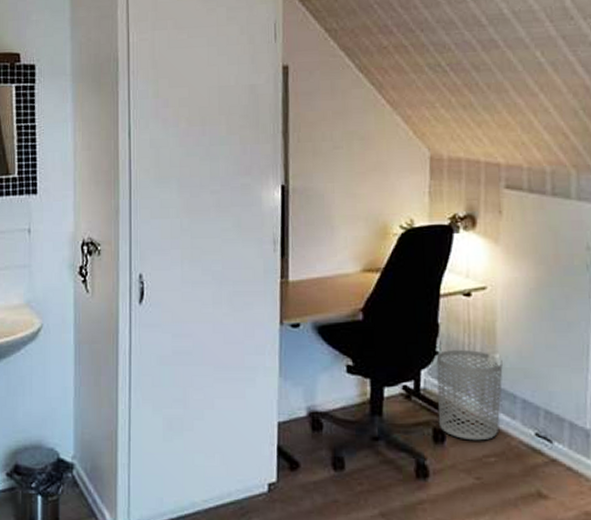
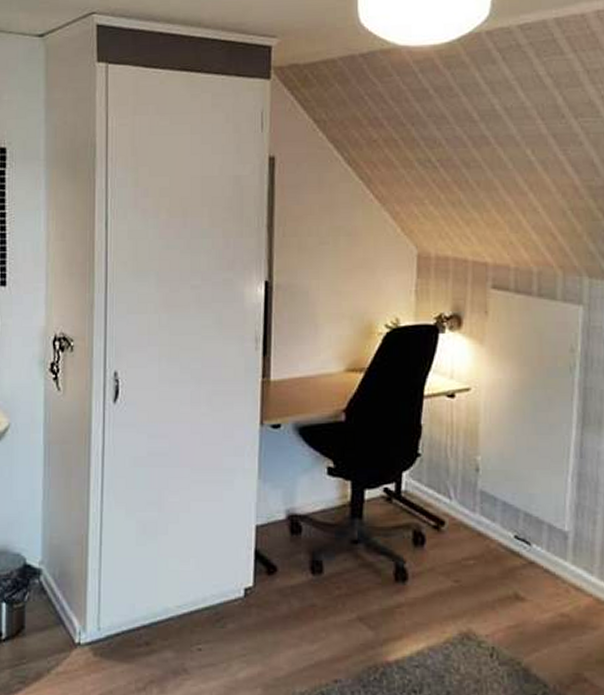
waste bin: present [436,349,503,441] -> none [418,451,484,544]

